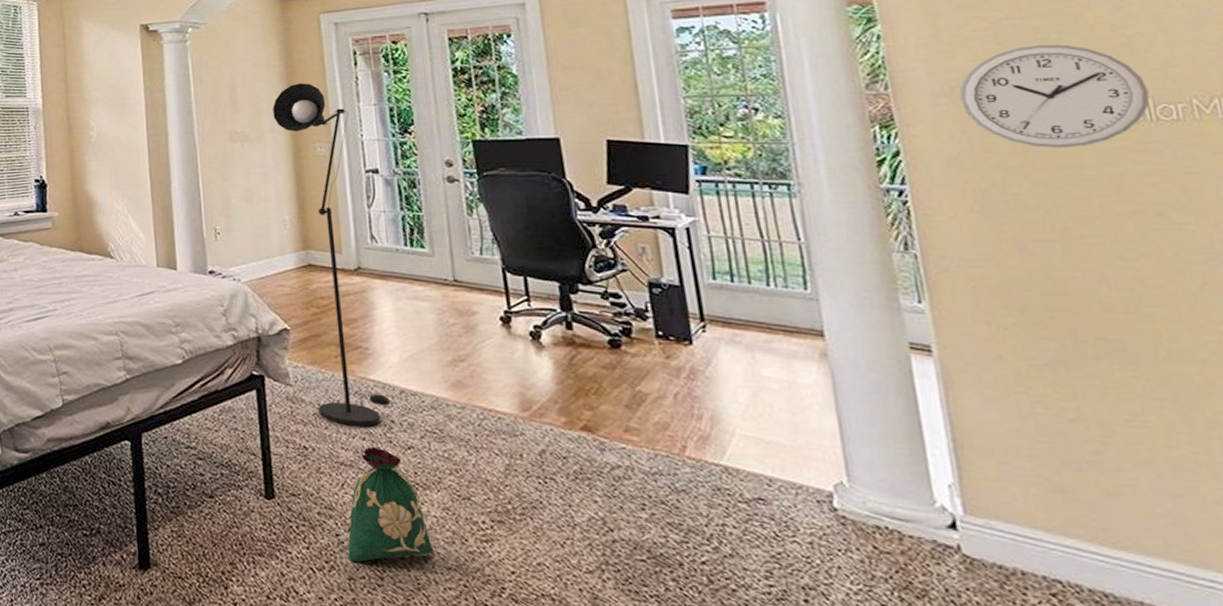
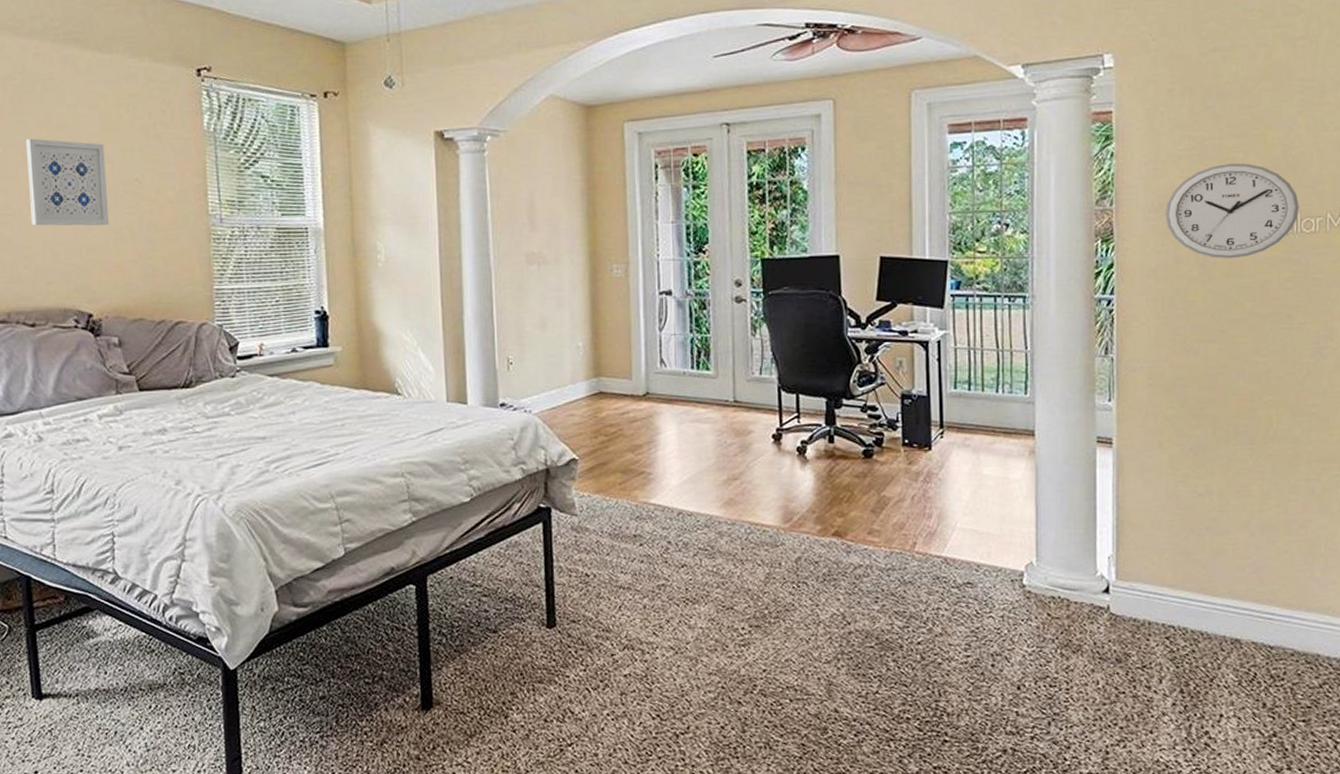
floor lamp: present [273,83,391,427] -> none [571,199,669,551]
bag: present [347,446,434,563] -> none [620,568,699,678]

